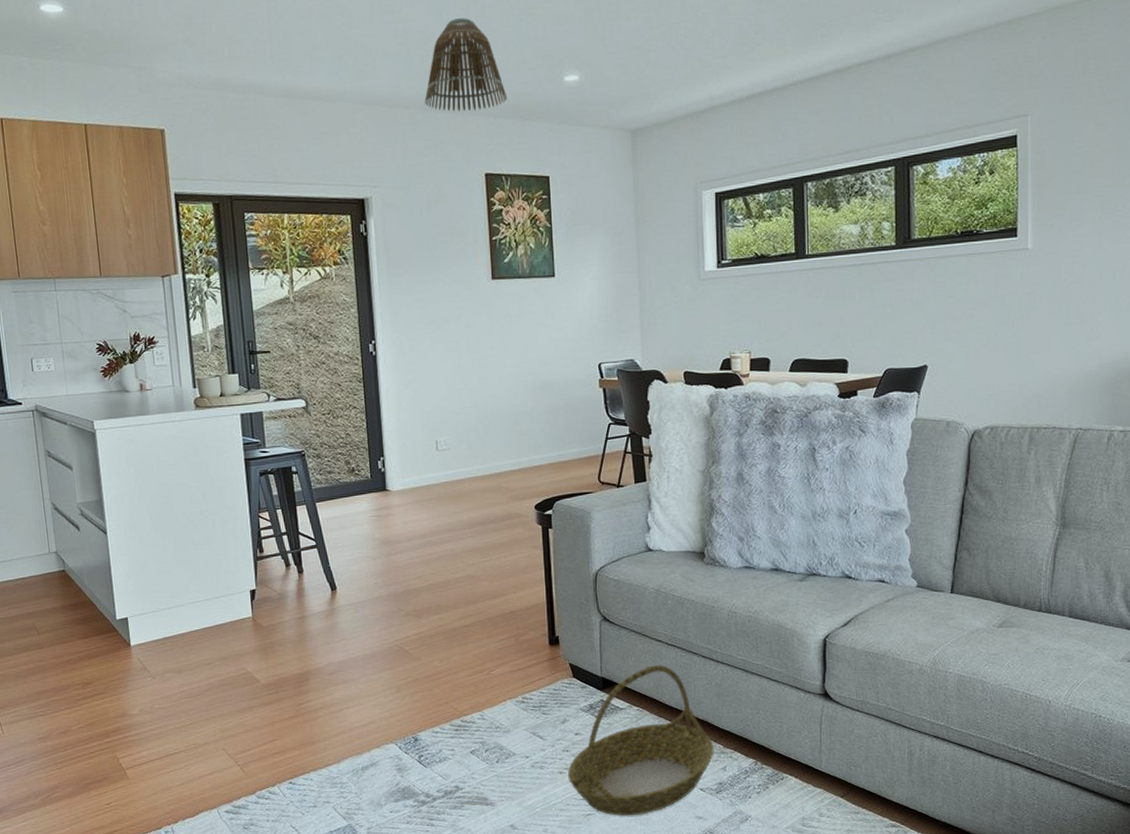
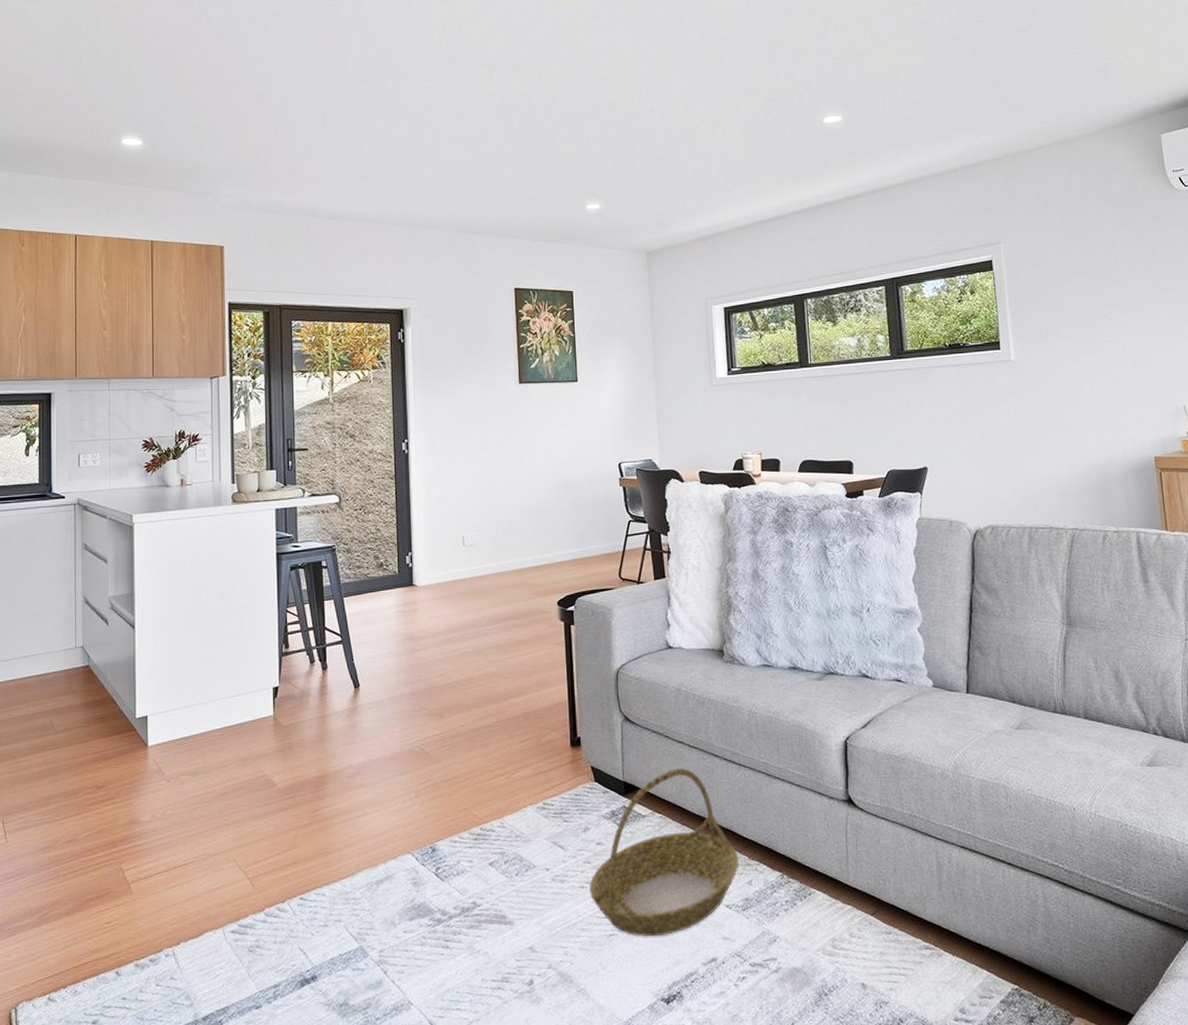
lamp shade: present [424,18,508,112] -> none [461,155,536,234]

